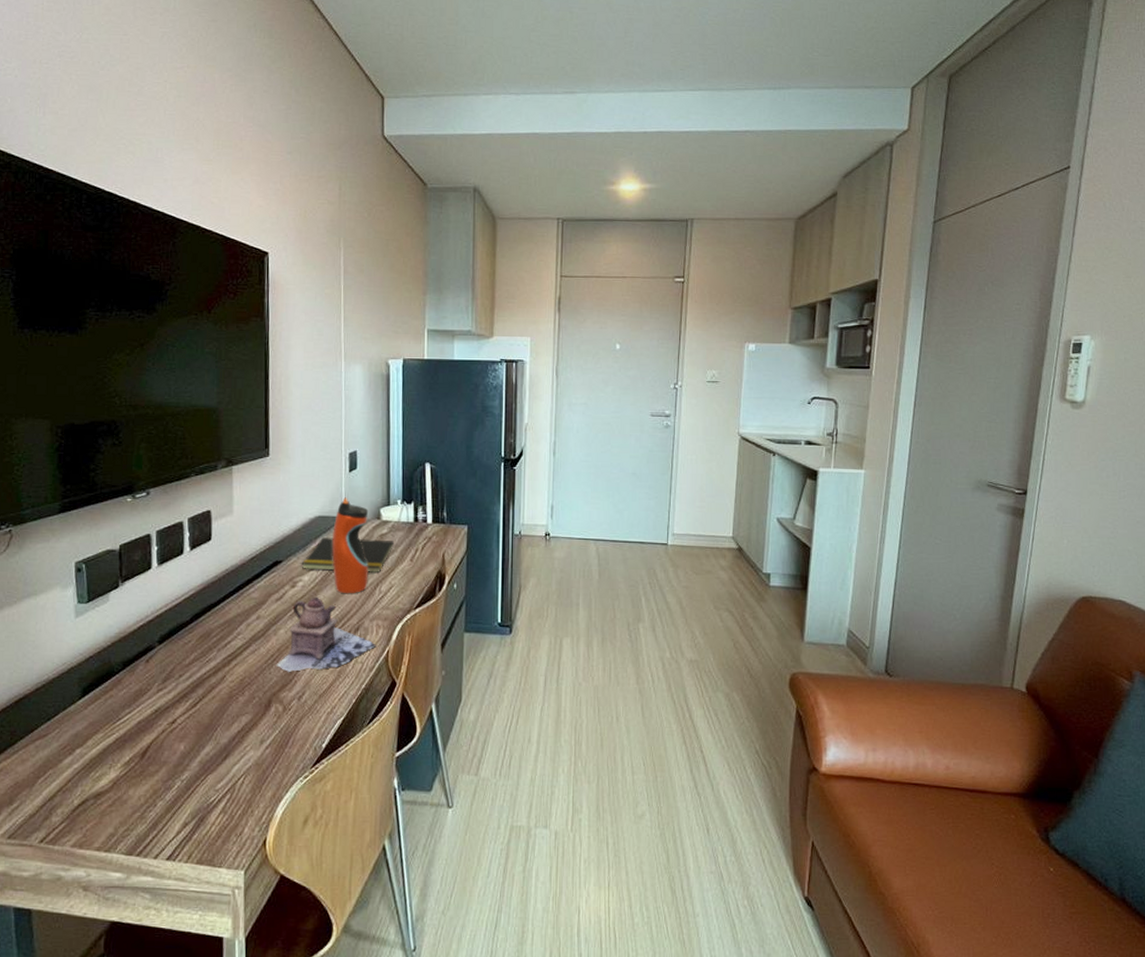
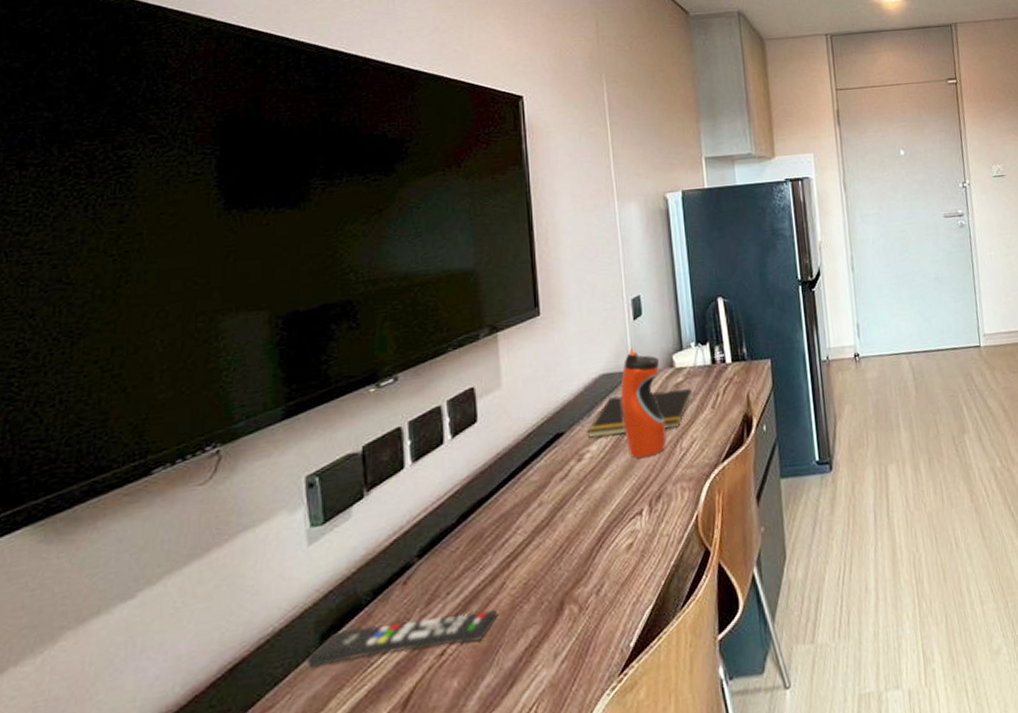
remote control: none [71,689,219,718] -> present [306,609,498,668]
teapot: present [275,596,377,672] -> none [564,467,683,563]

